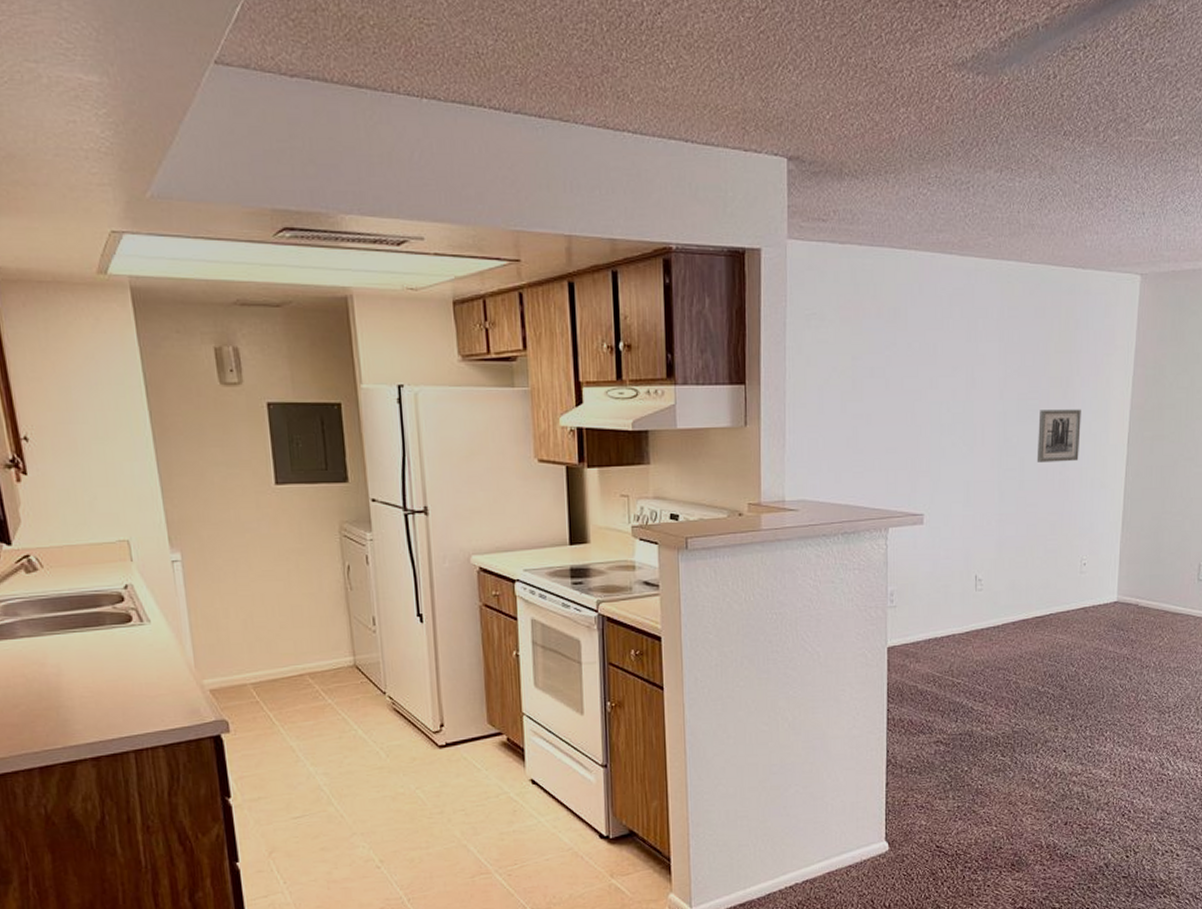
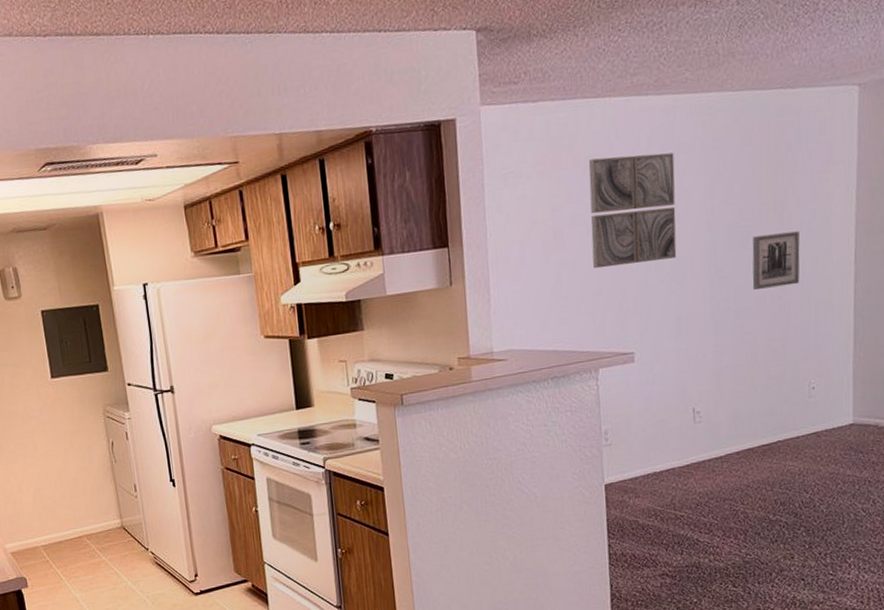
wall art: none [890,311,973,425] -> present [588,152,677,269]

